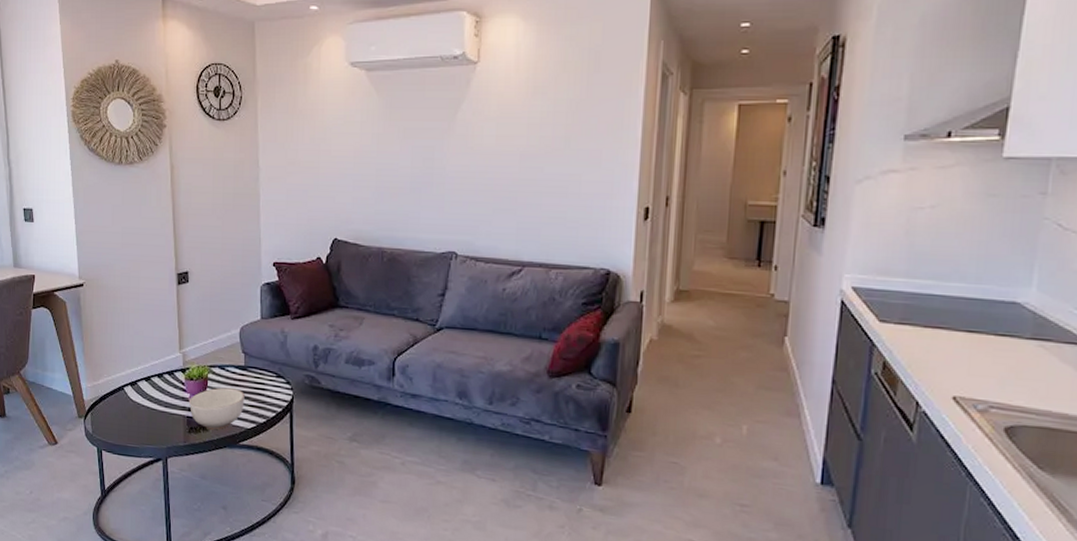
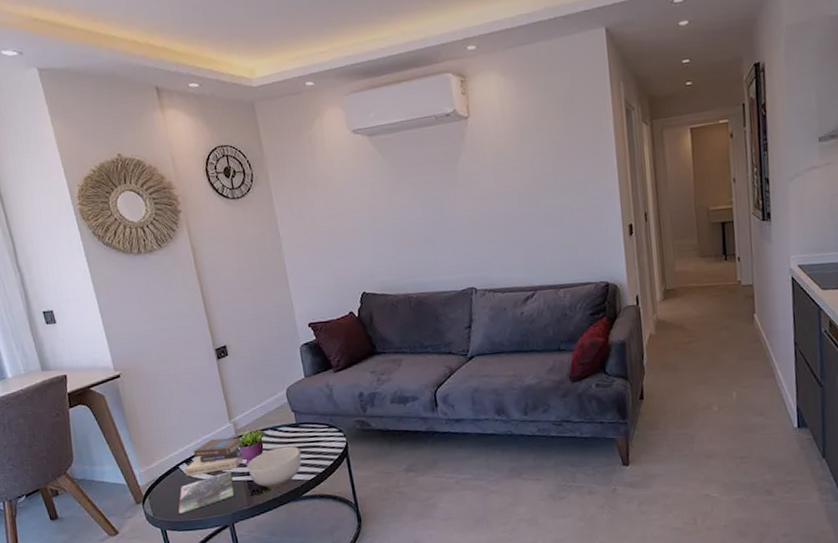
magazine: none [115,402,173,438] -> present [177,471,235,515]
books: none [128,366,191,401] -> present [184,437,247,477]

